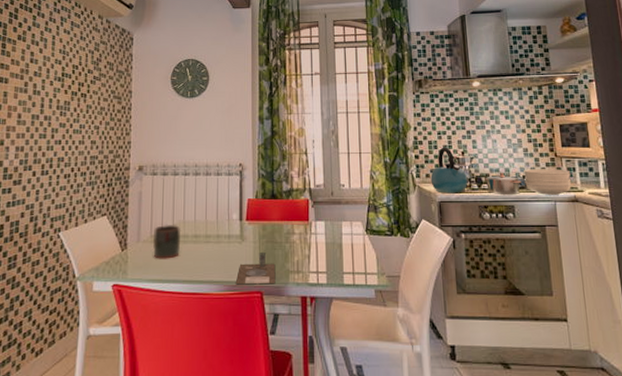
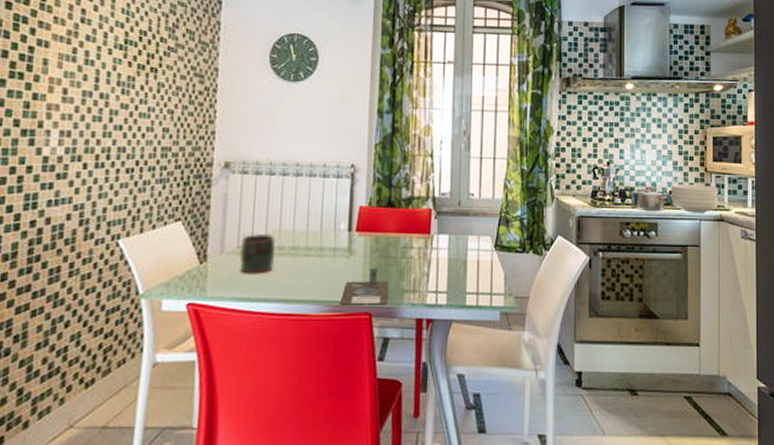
kettle: present [430,147,468,194] -> none [571,155,611,208]

